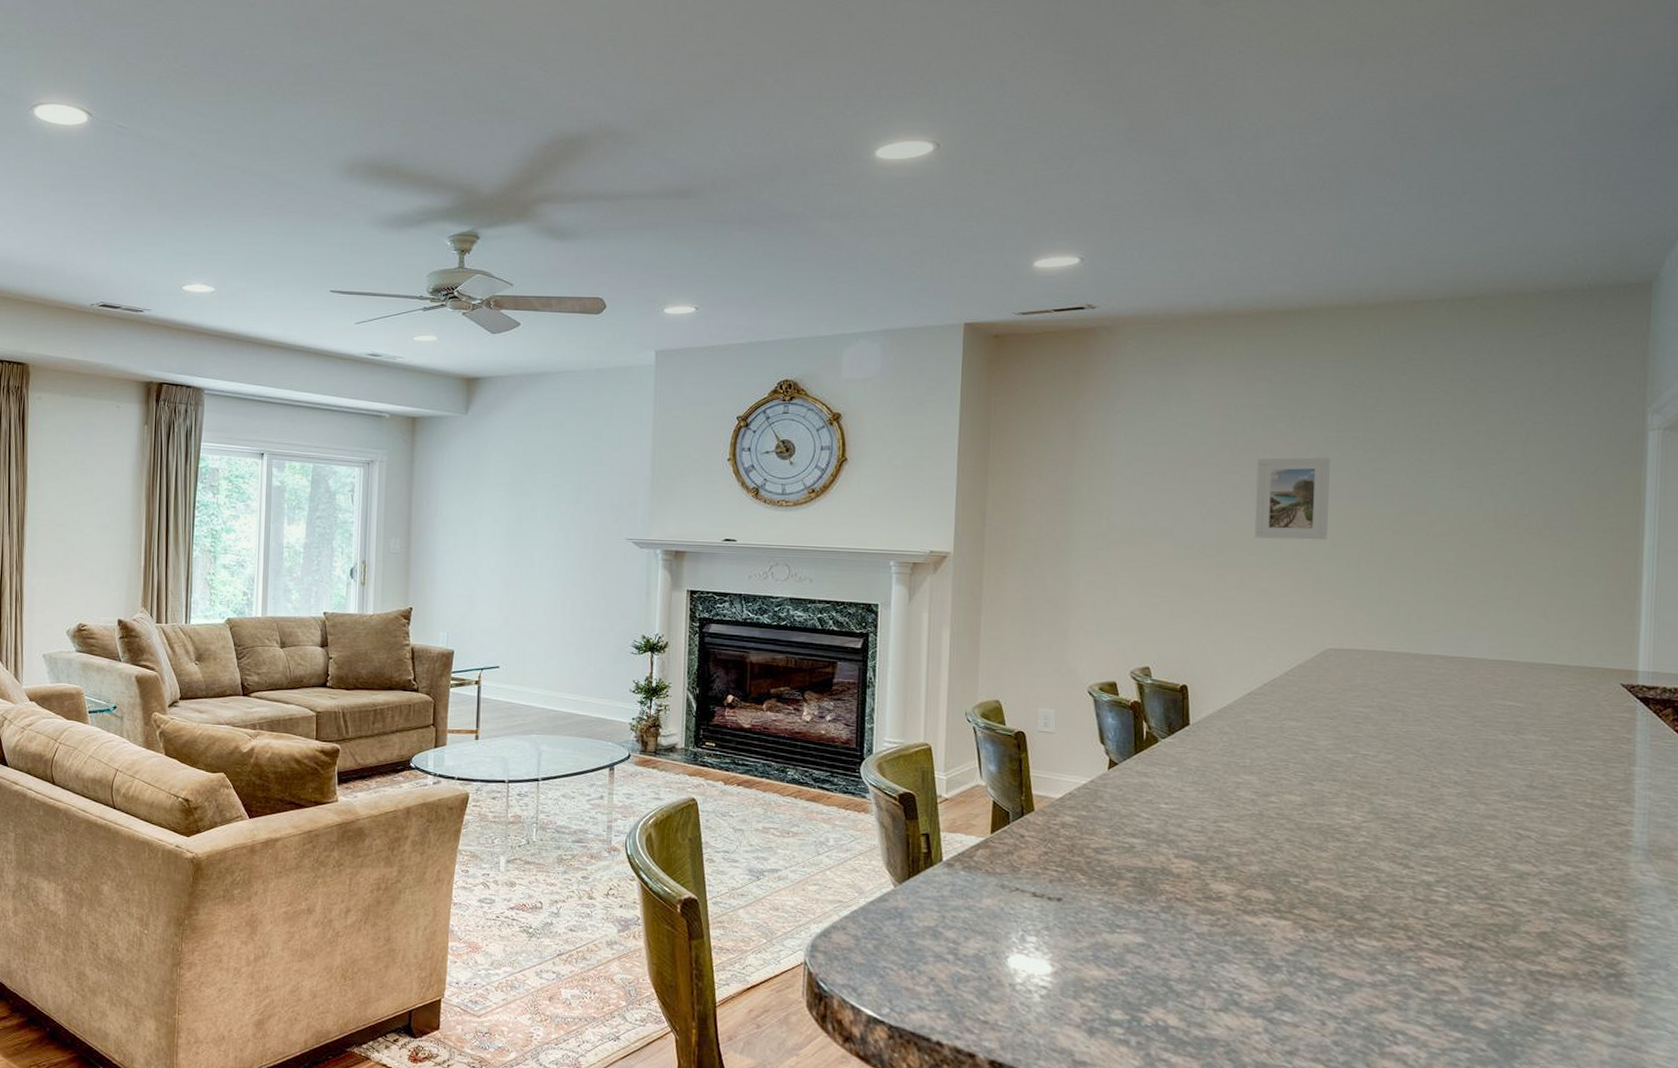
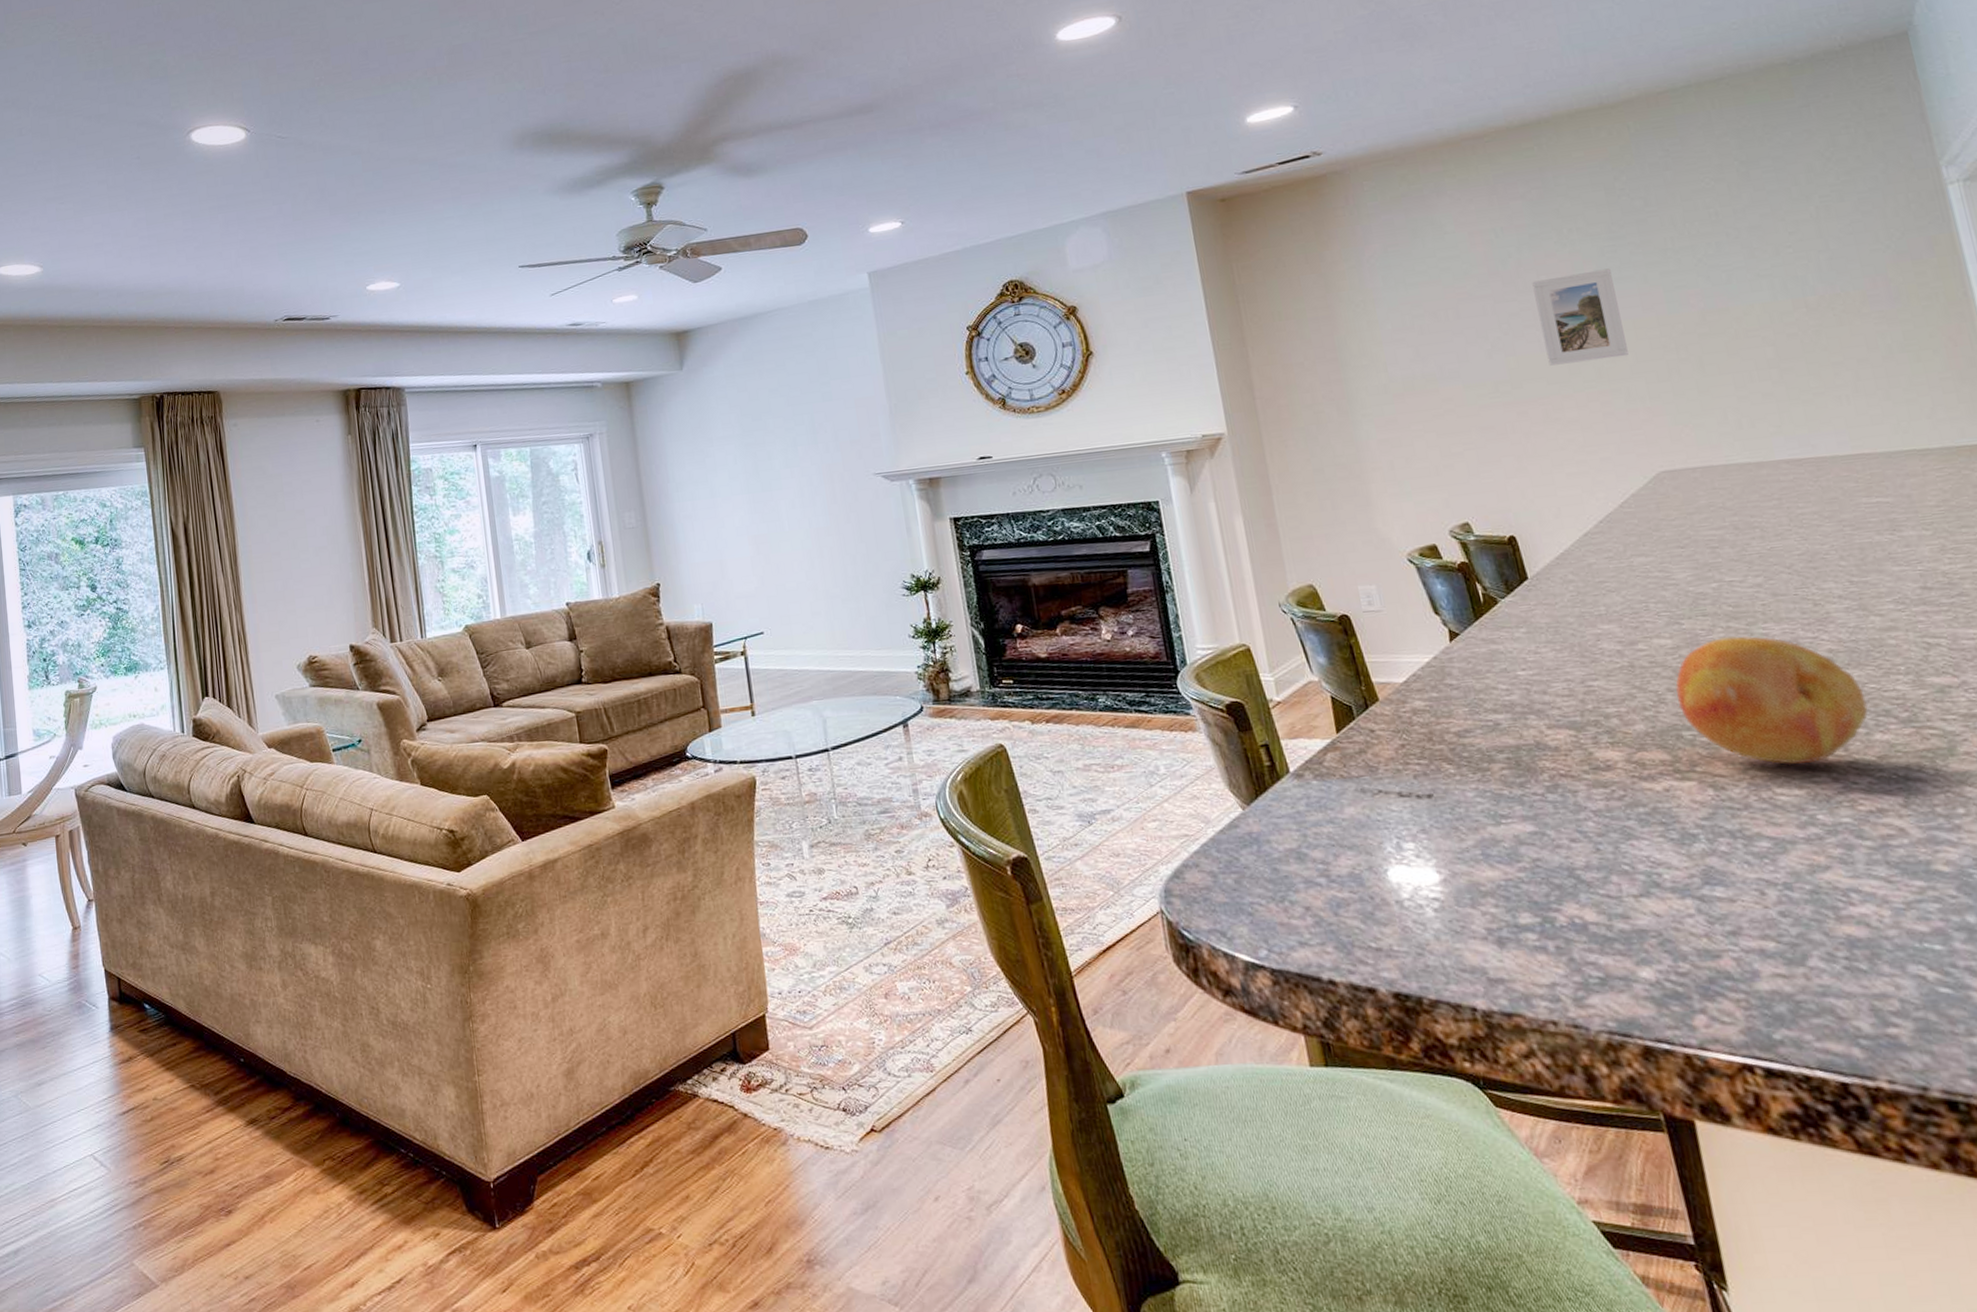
fruit: none [1292,802,1454,921] -> present [1675,636,1868,765]

